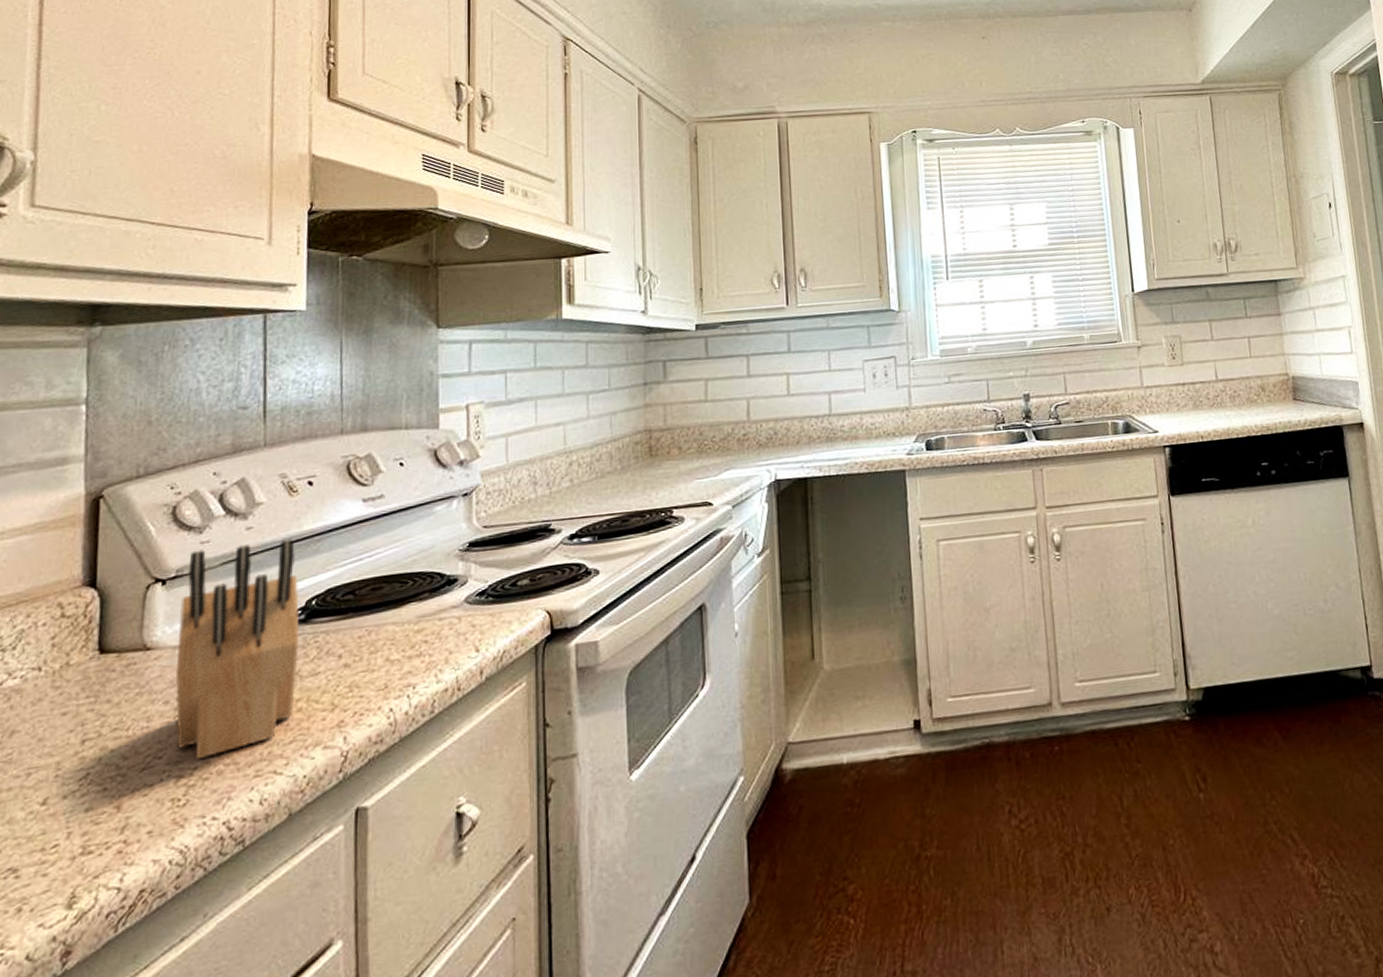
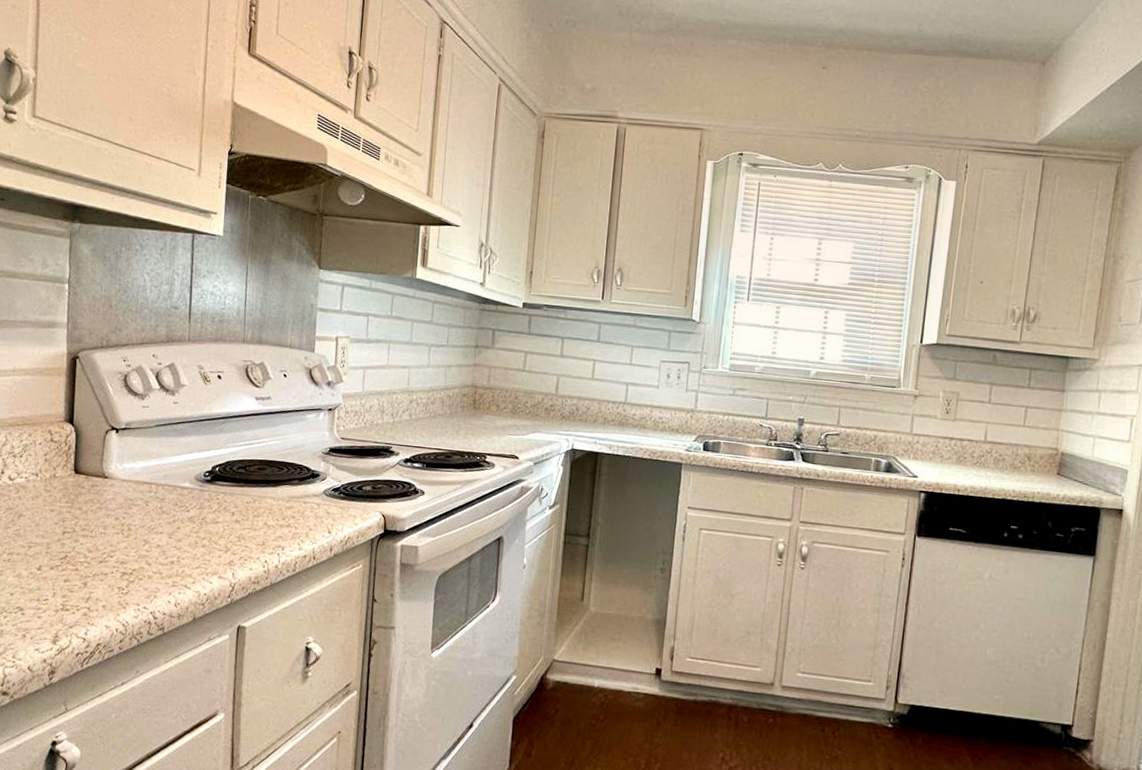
knife block: present [175,538,299,760] -> none [122,411,208,565]

